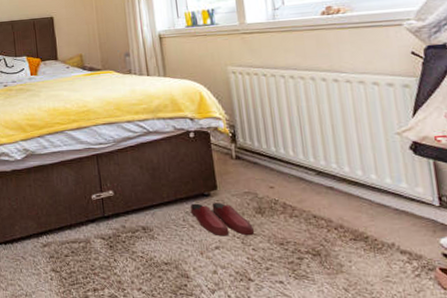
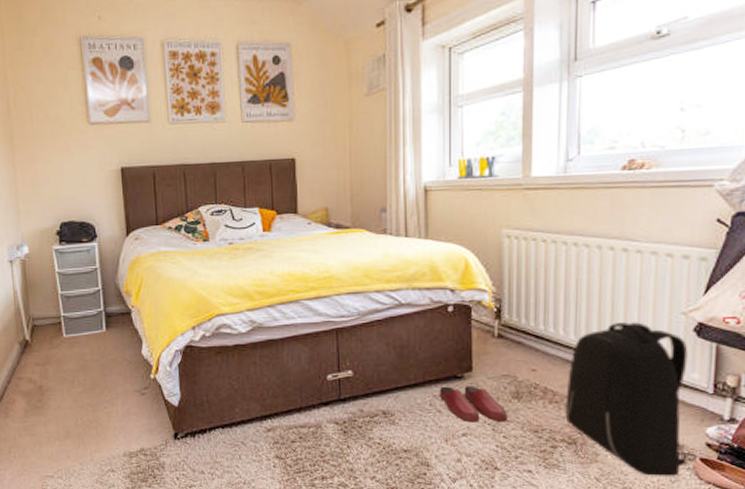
backpack: none [303,142,436,286] -> present [565,322,697,476]

